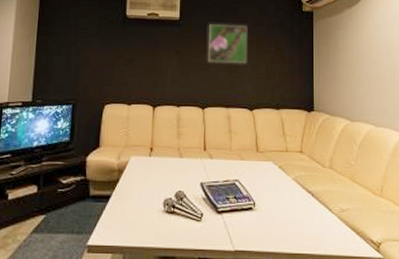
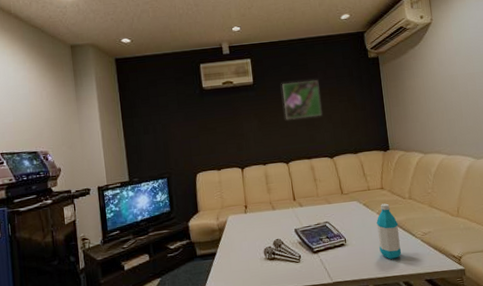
water bottle: none [291,169,315,234] -> present [376,203,402,259]

